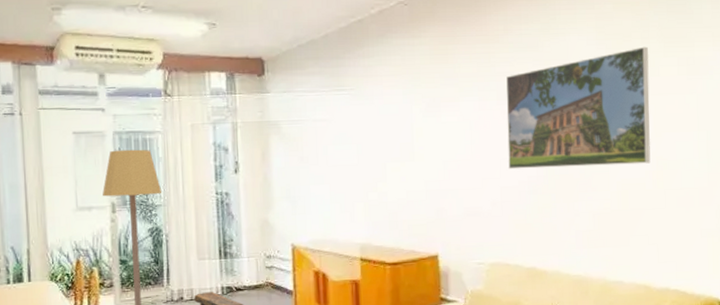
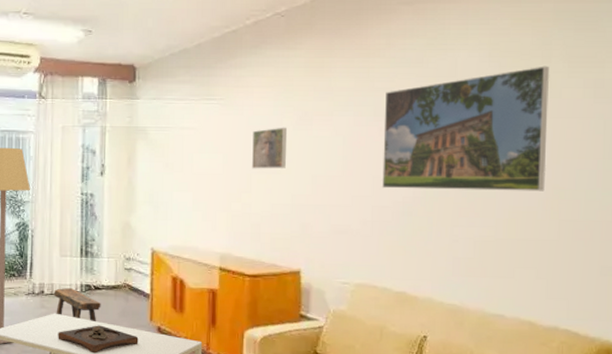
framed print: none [384,114,418,158] -> present [252,127,286,169]

